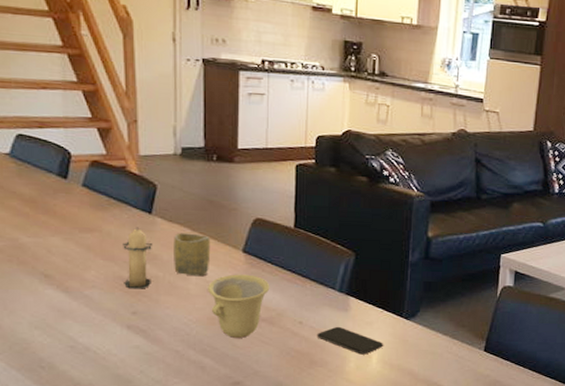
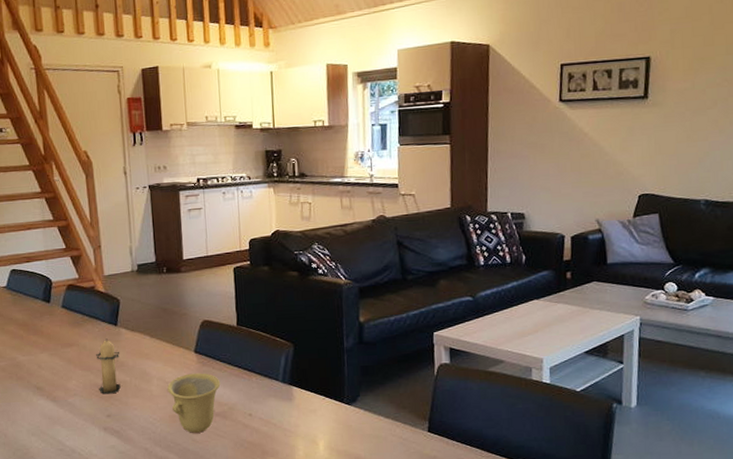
cup: present [173,233,211,277] -> none [136,339,168,379]
smartphone: present [317,326,384,355] -> none [266,416,329,443]

